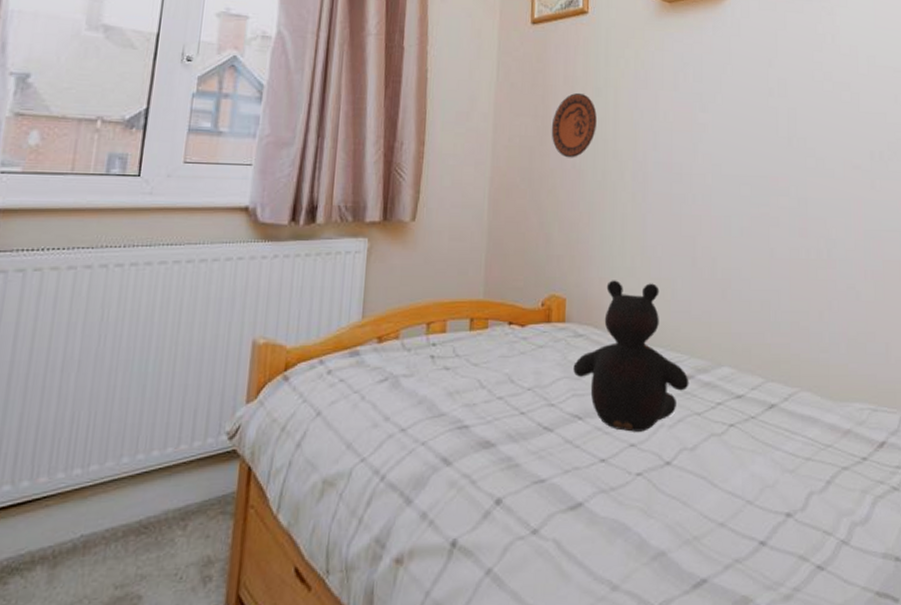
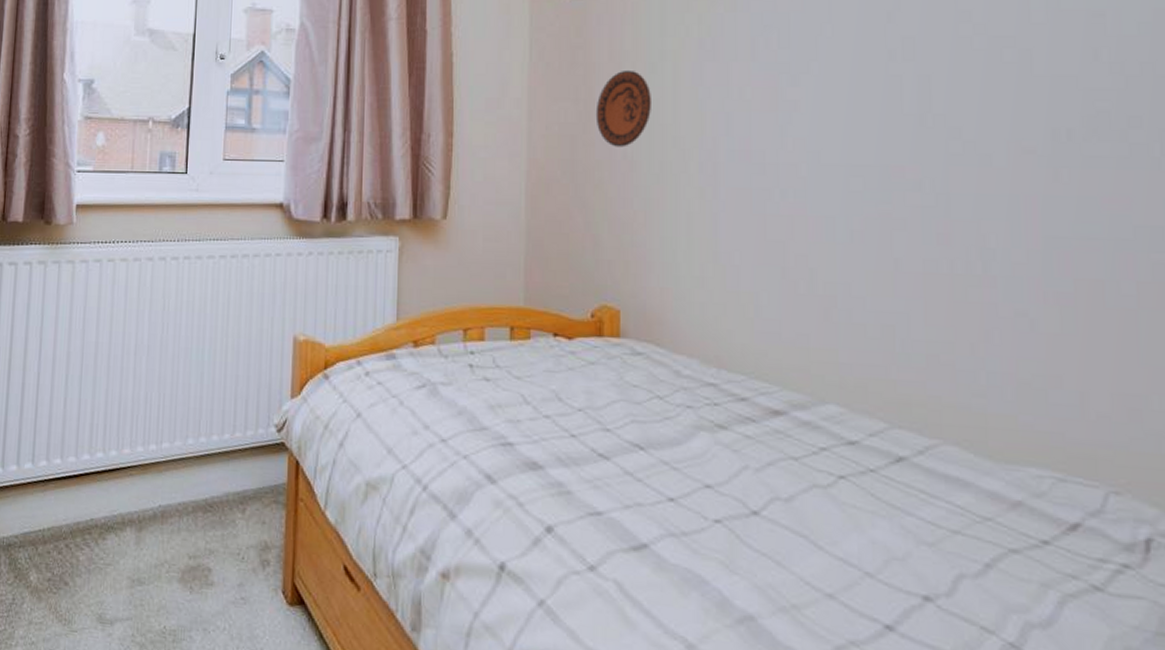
teddy bear: present [573,280,689,432] -> none [632,291,782,472]

